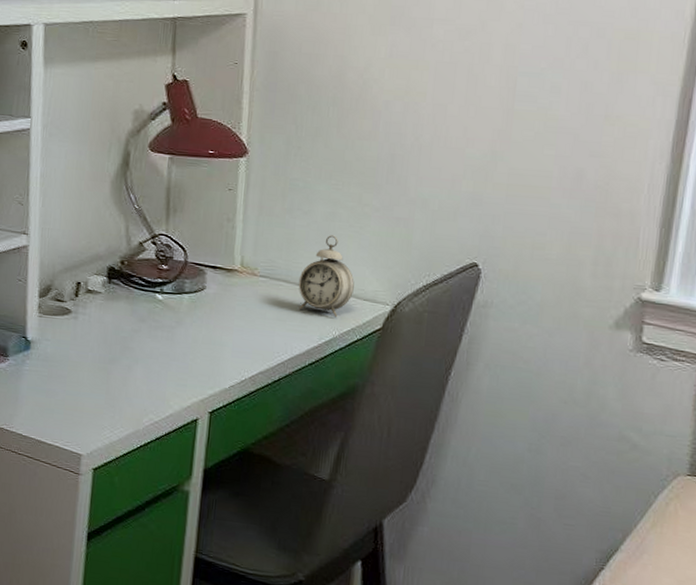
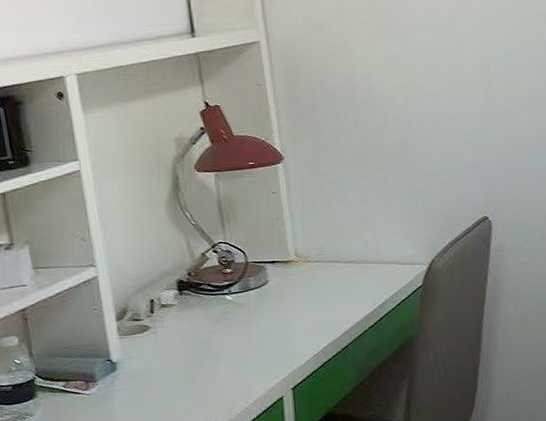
alarm clock: present [298,235,355,318] -> none [347,215,394,284]

